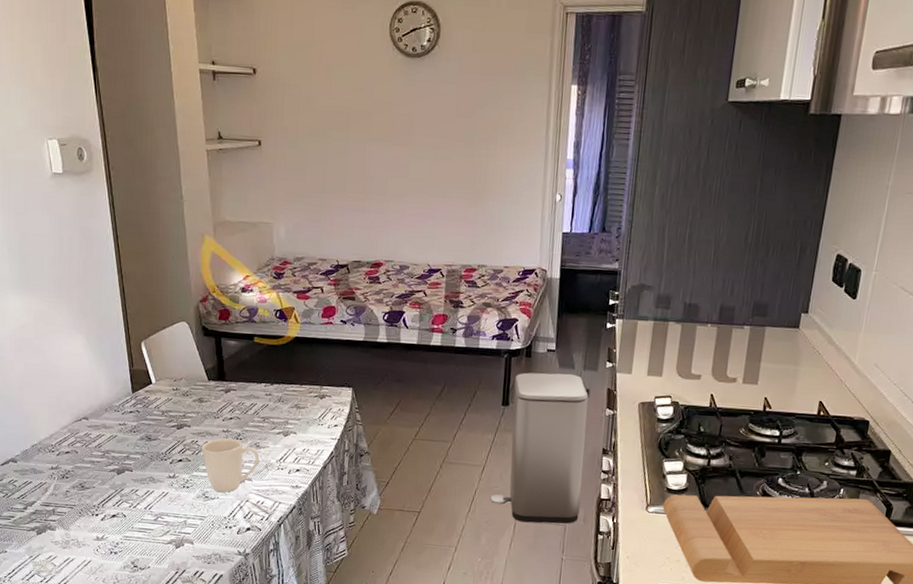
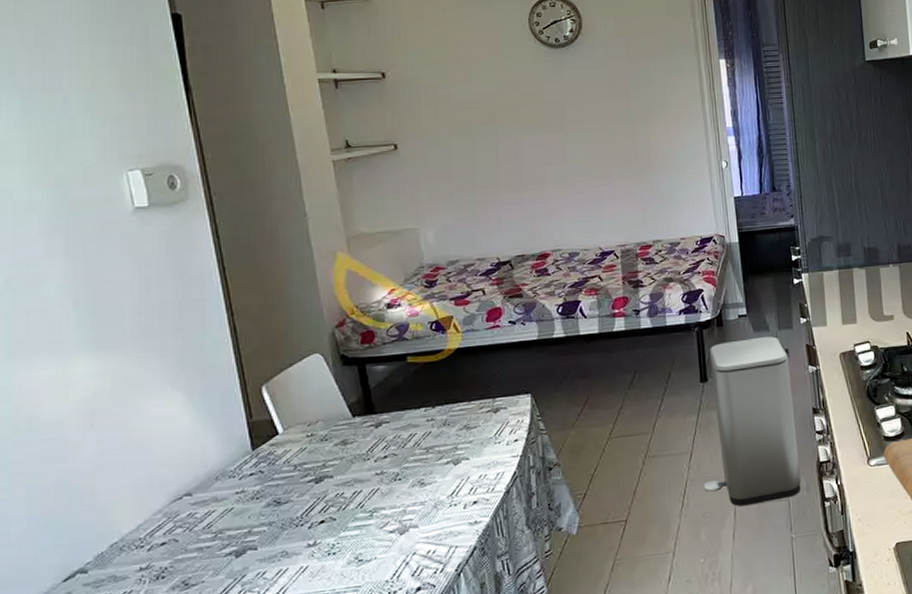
mug: present [201,438,260,493] -> none [349,480,426,552]

